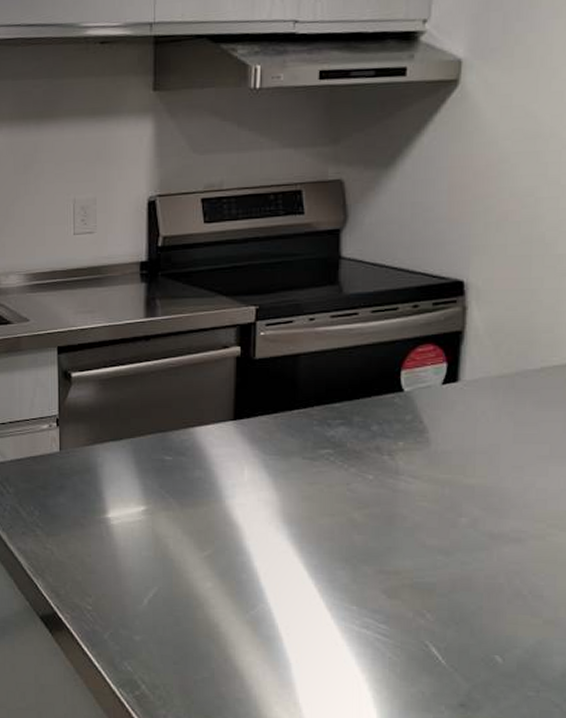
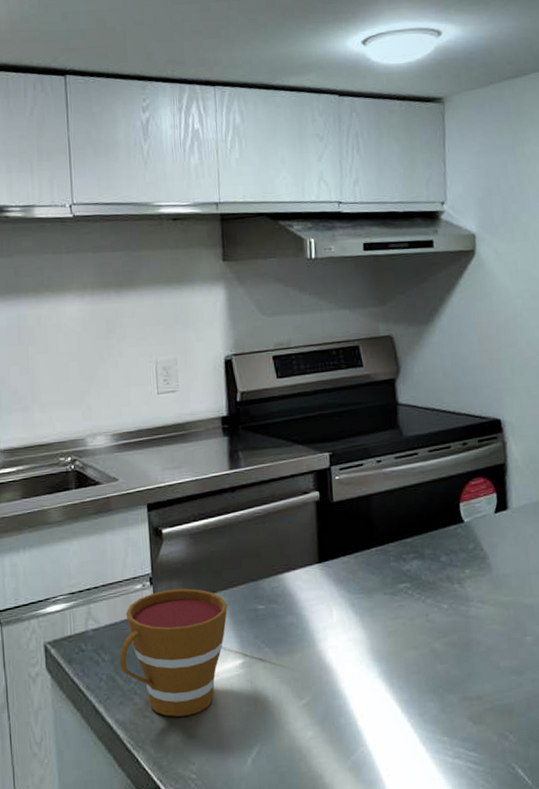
cup: none [23,432,133,553] -> present [119,588,227,717]

